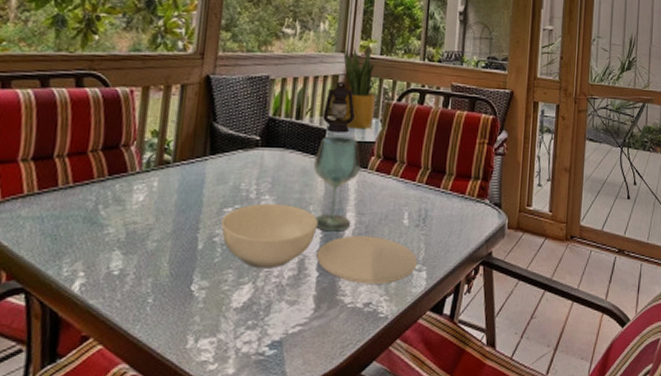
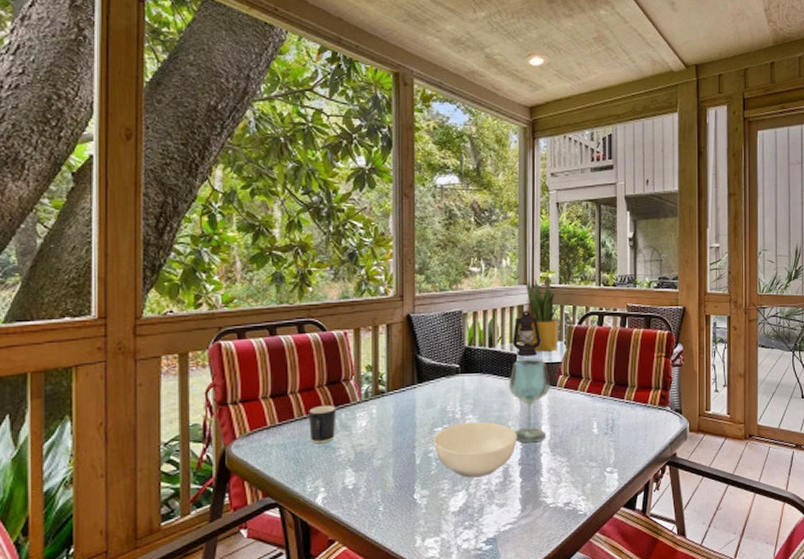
mug: none [74,173,111,219] -> present [308,404,336,444]
plate: present [316,235,417,284] -> none [519,444,608,487]

